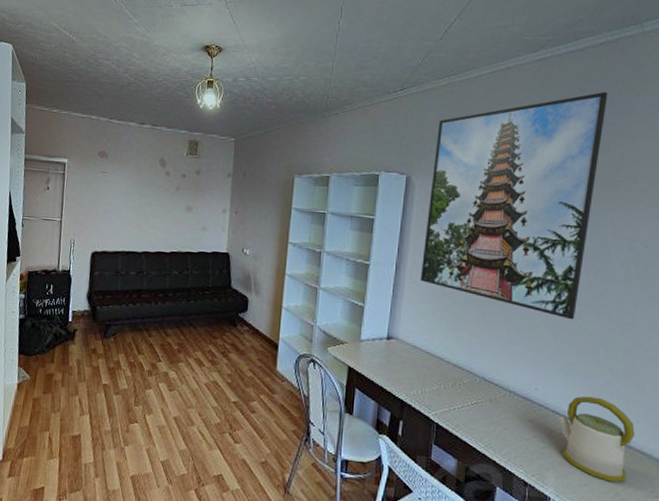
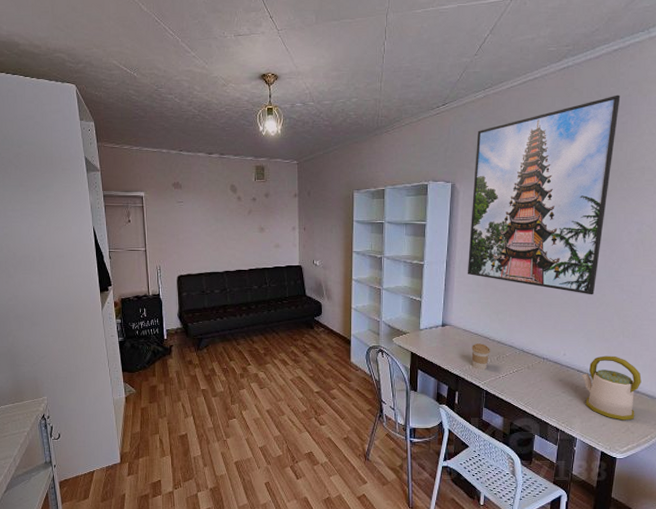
coffee cup: none [421,364,444,398] -> present [471,343,490,370]

